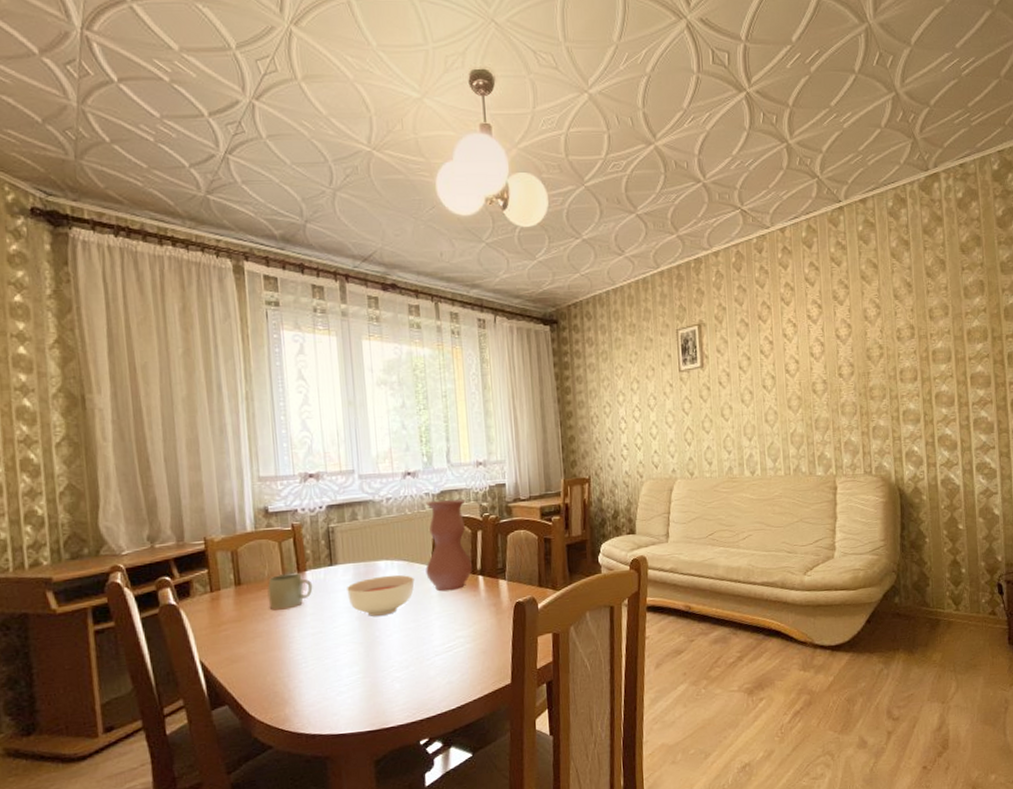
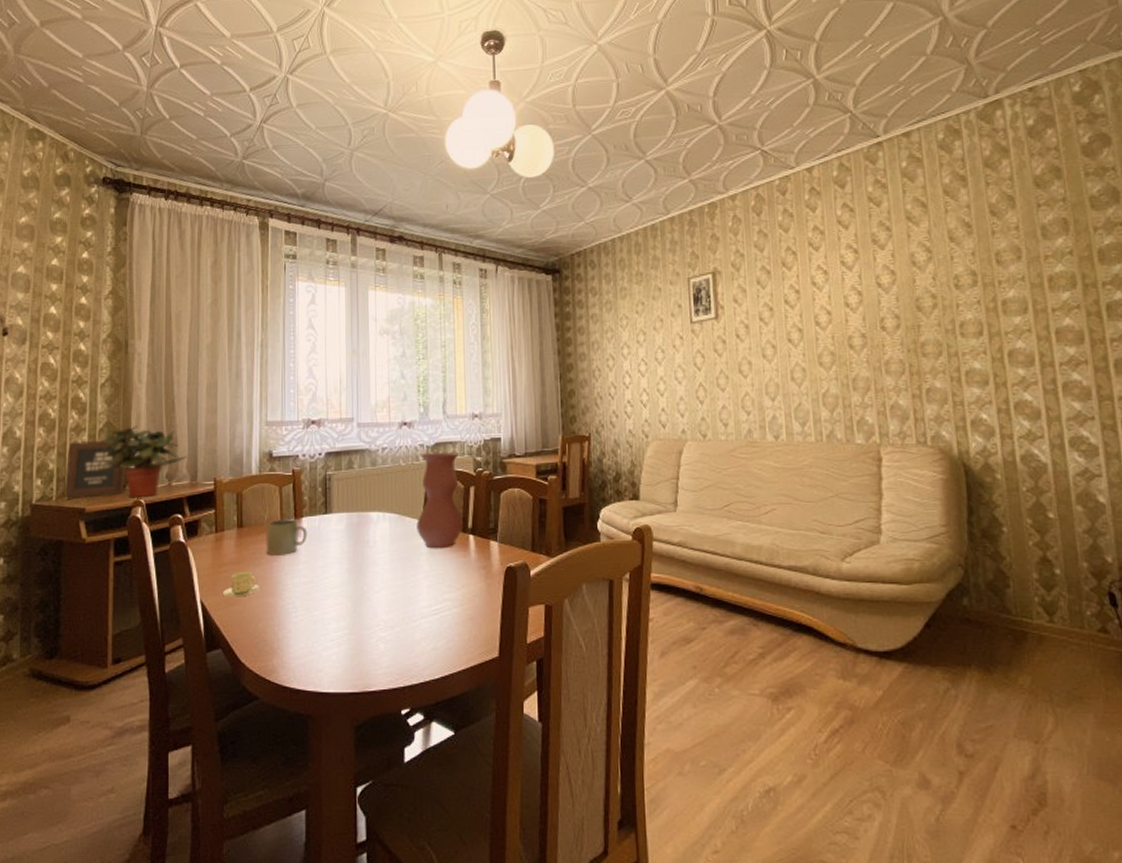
picture frame: none [22,504,98,570] -> present [64,440,126,500]
potted plant: none [62,487,169,564] -> present [97,425,186,498]
cup and saucer: none [225,627,265,655] -> present [223,571,259,597]
bowl: present [347,575,415,616] -> none [339,527,405,570]

